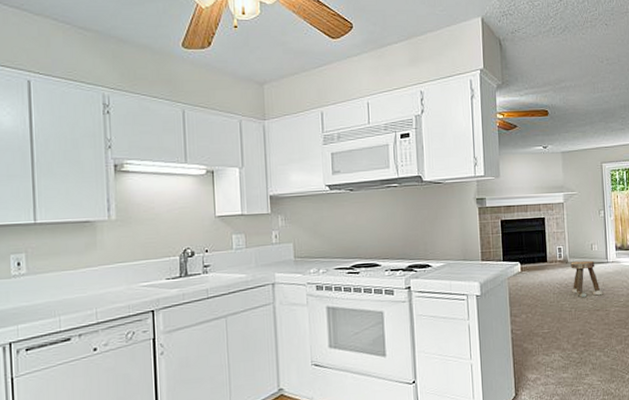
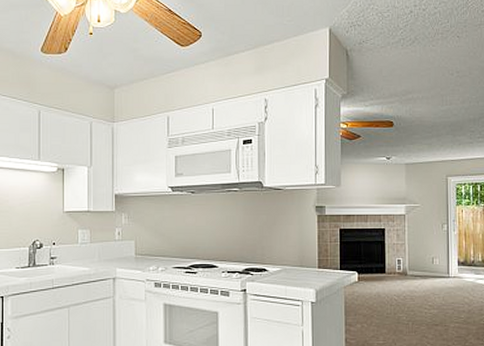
stool: present [570,260,603,298] -> none [410,274,443,312]

